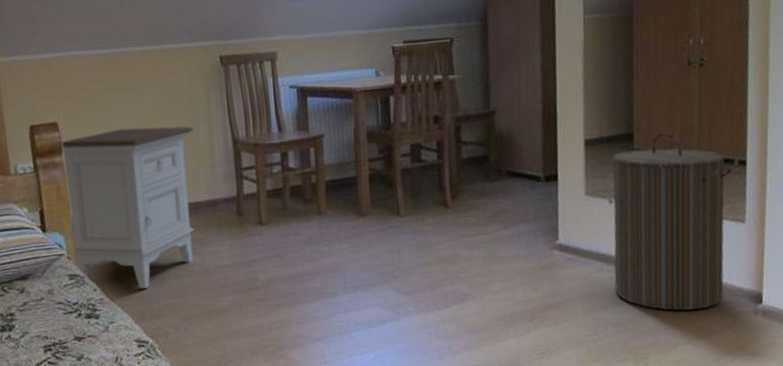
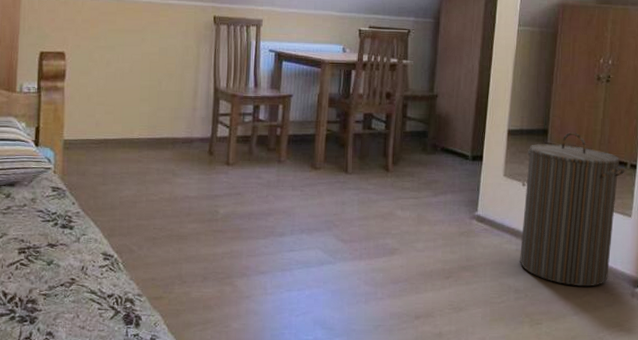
nightstand: present [61,126,194,289] -> none [60,65,182,208]

